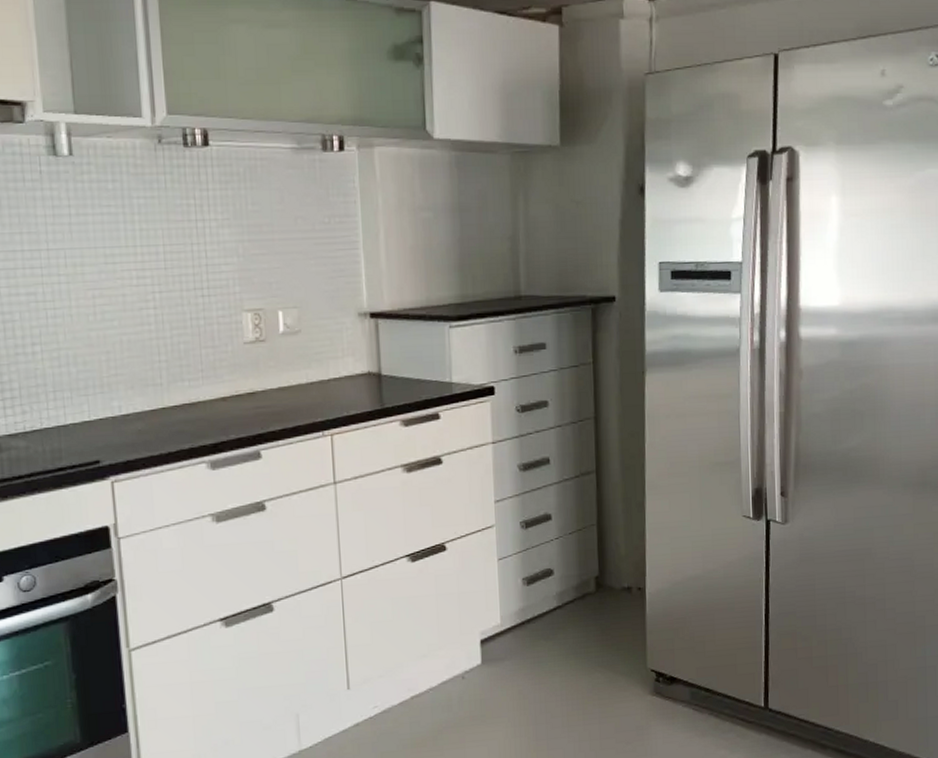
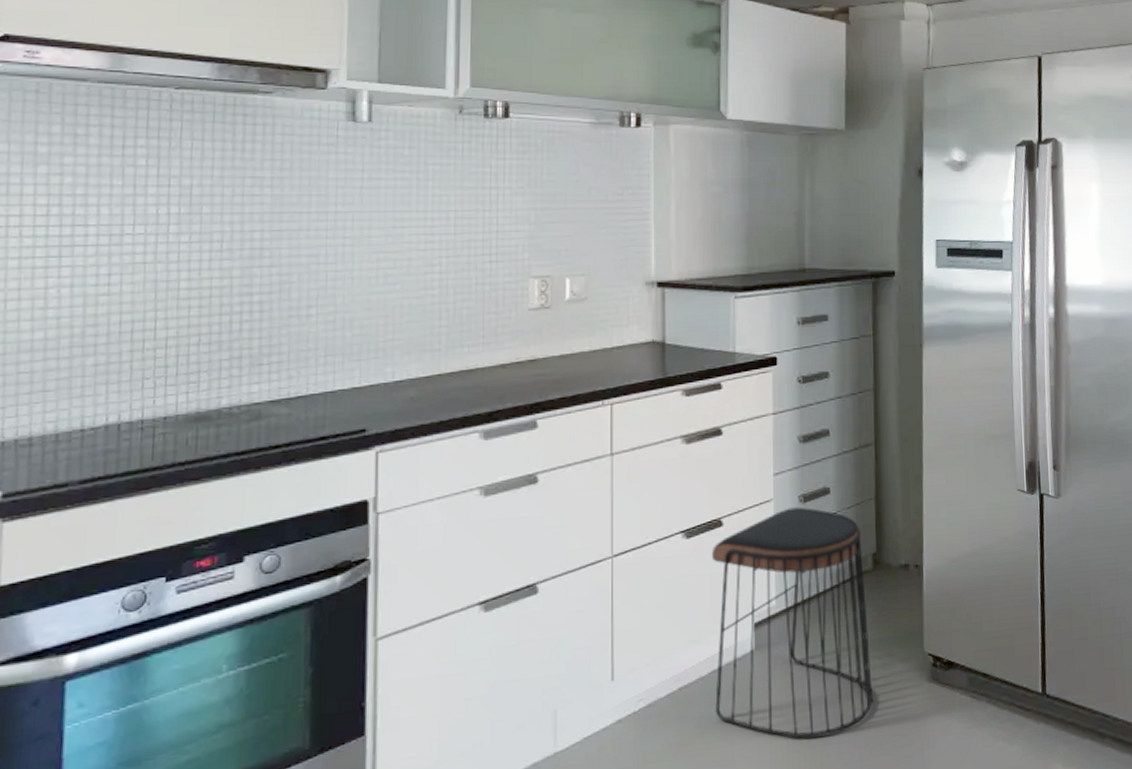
stool: none [436,532,597,743] -> present [711,507,873,739]

